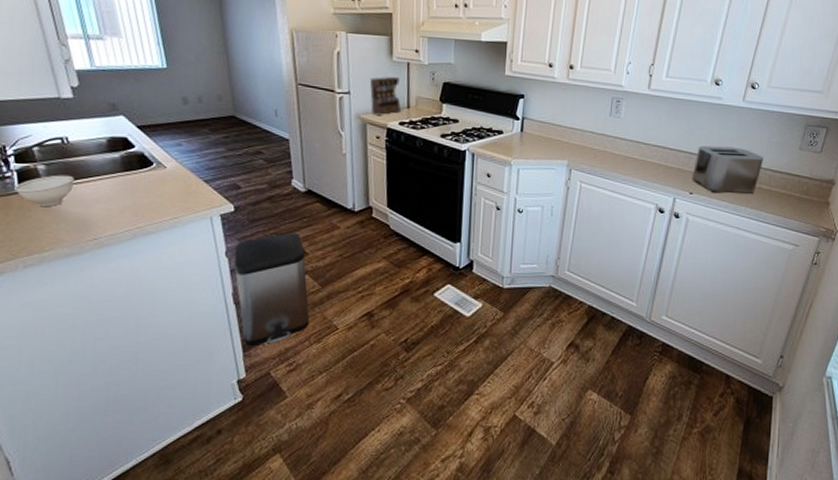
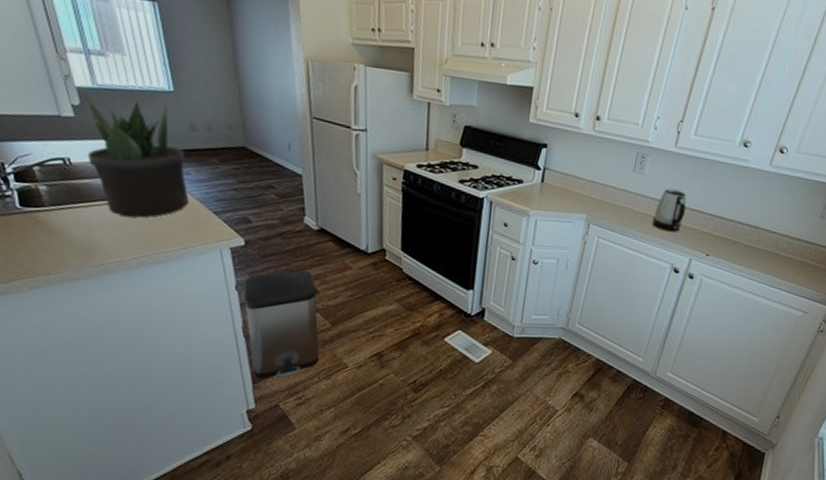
bowl: present [14,175,74,208] -> none [15,197,78,230]
planter: none [83,76,181,190] -> present [84,94,189,218]
spice rack: present [369,76,401,116] -> none [387,115,420,157]
kettle: none [632,130,665,174] -> present [651,188,687,233]
toaster: present [692,145,764,195] -> none [709,208,784,260]

